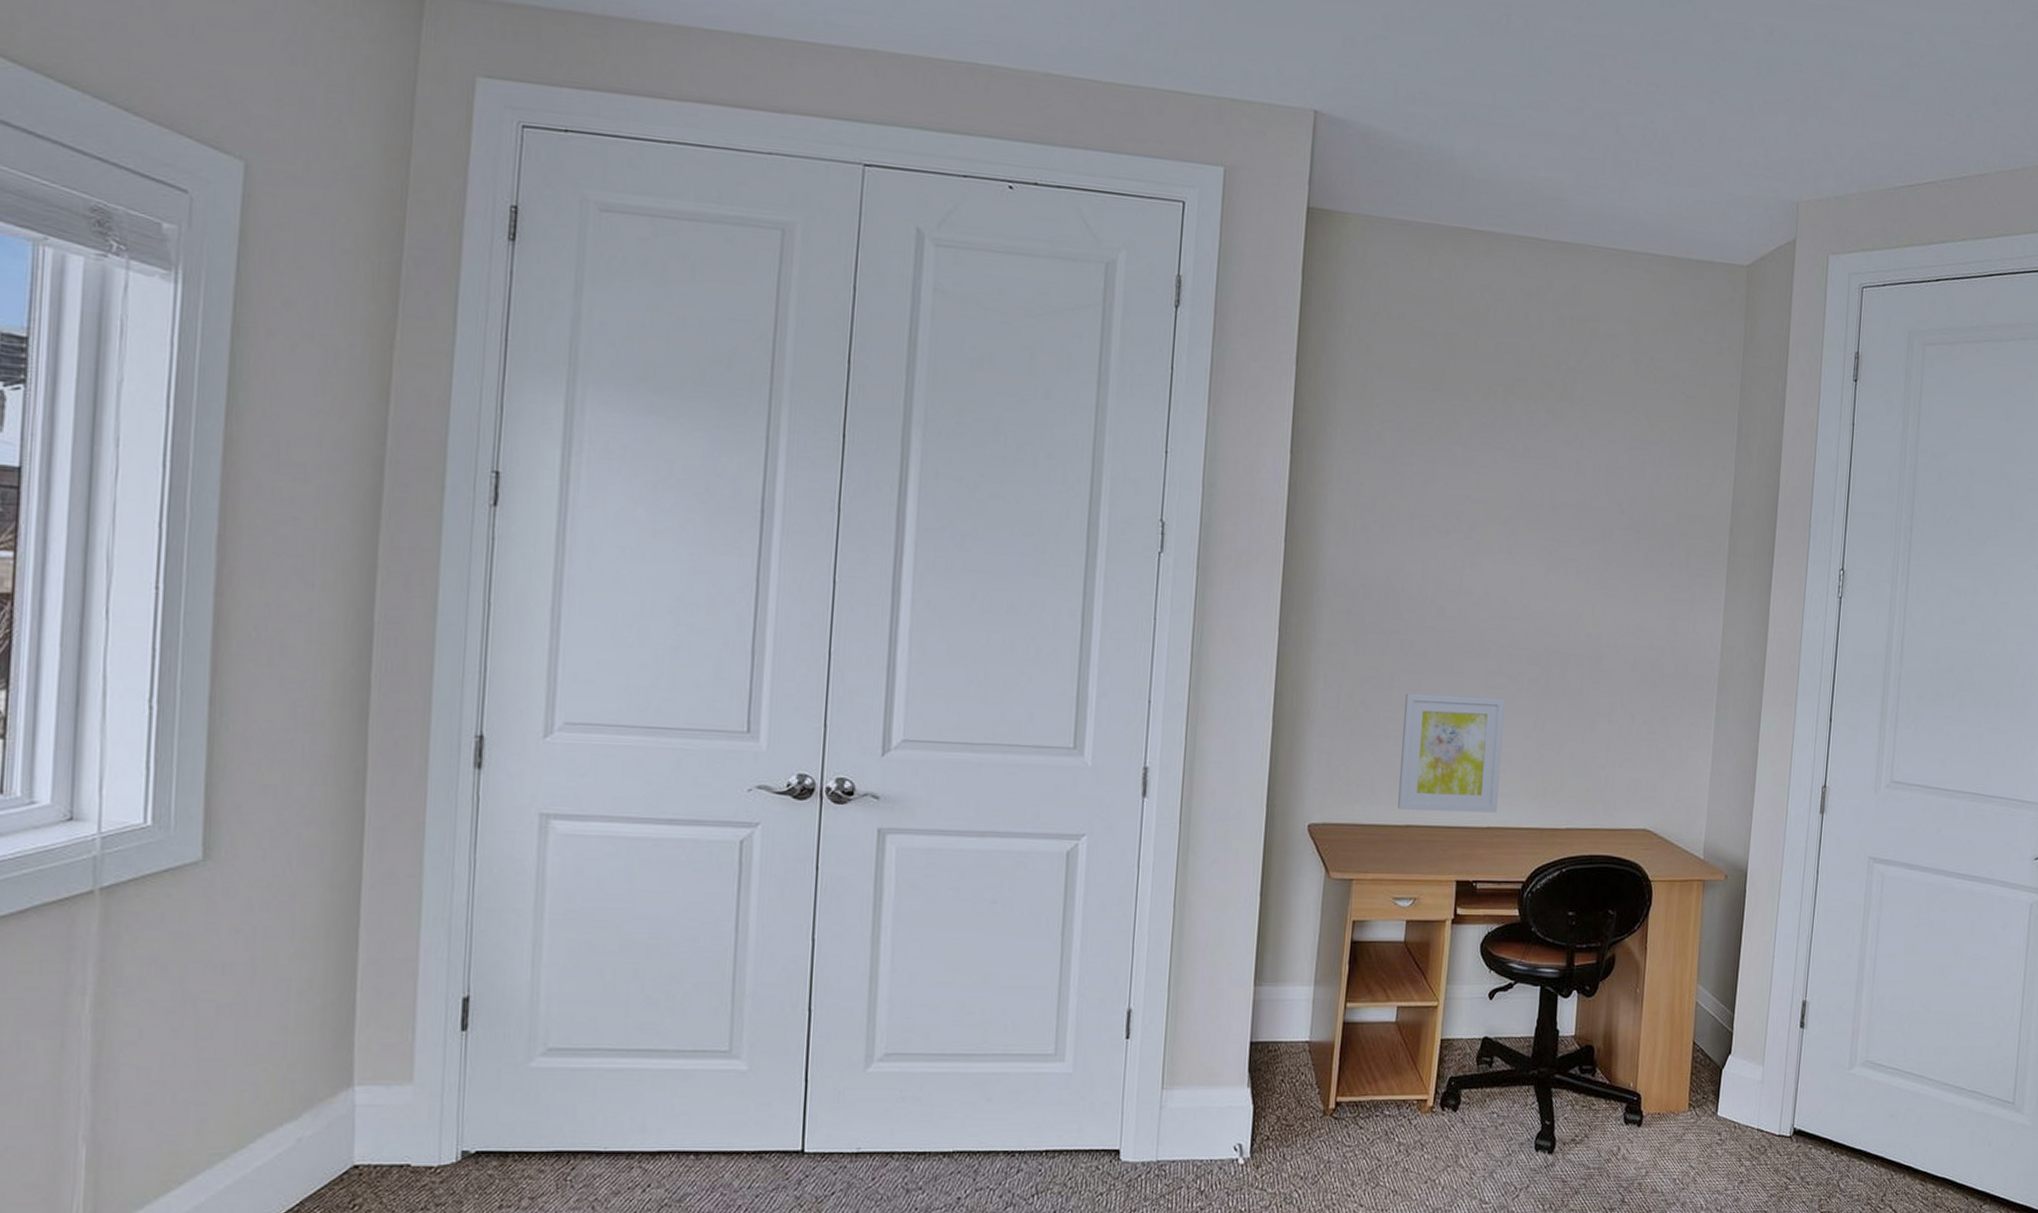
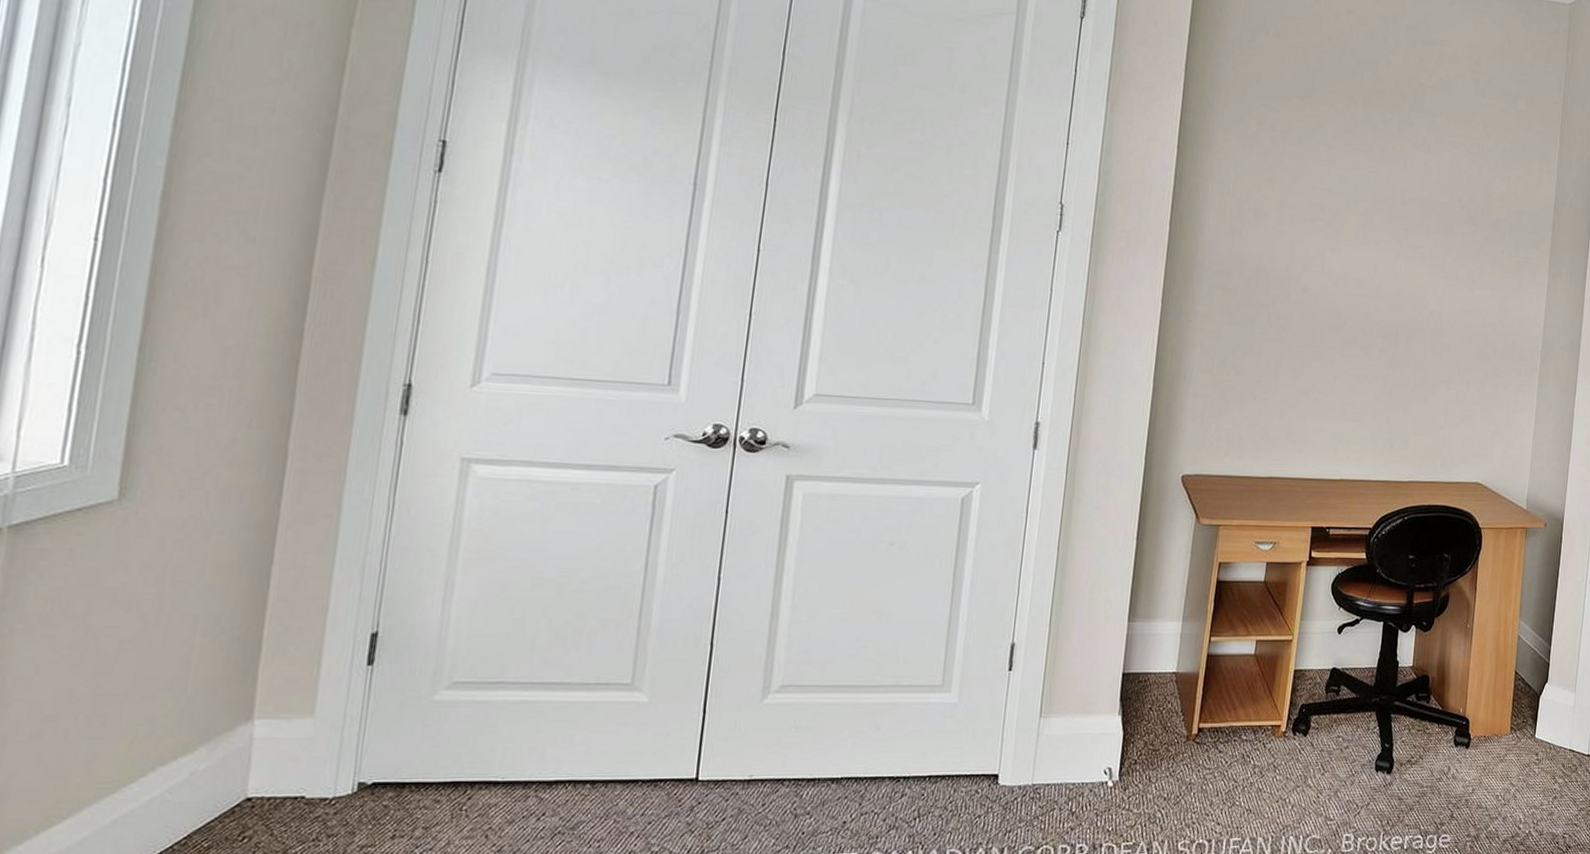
wall art: present [1398,693,1505,813] -> none [1262,360,1358,467]

